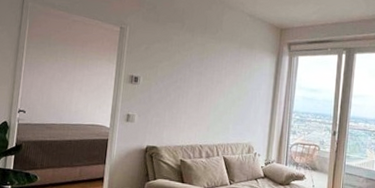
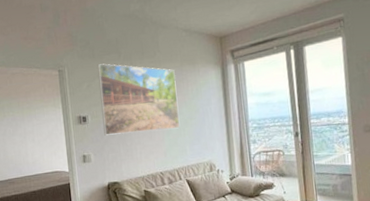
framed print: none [153,28,233,106] -> present [97,63,180,136]

